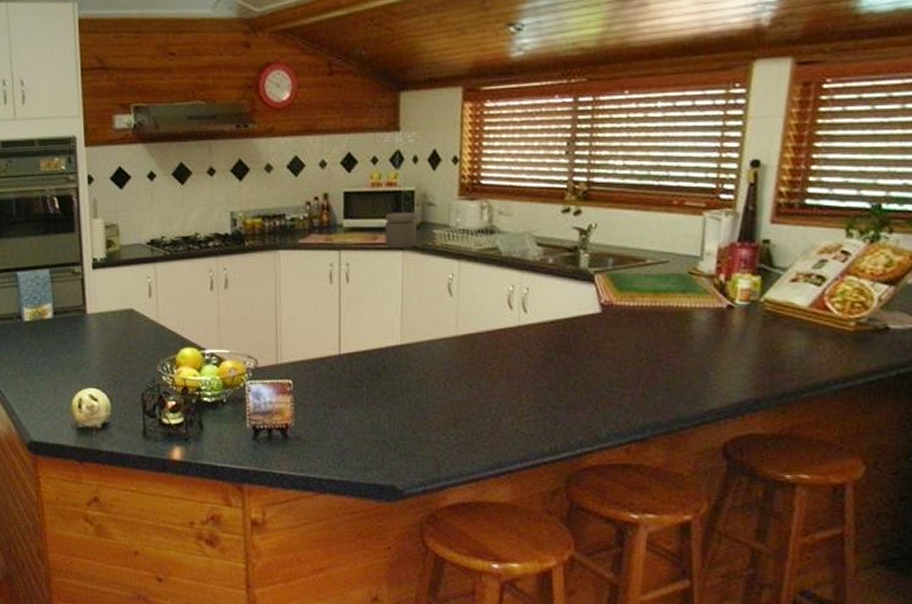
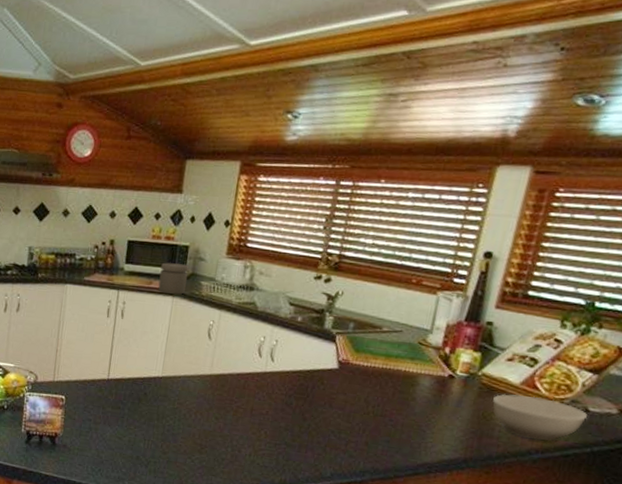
bowl: none [780,318,889,369] -> present [491,394,588,442]

